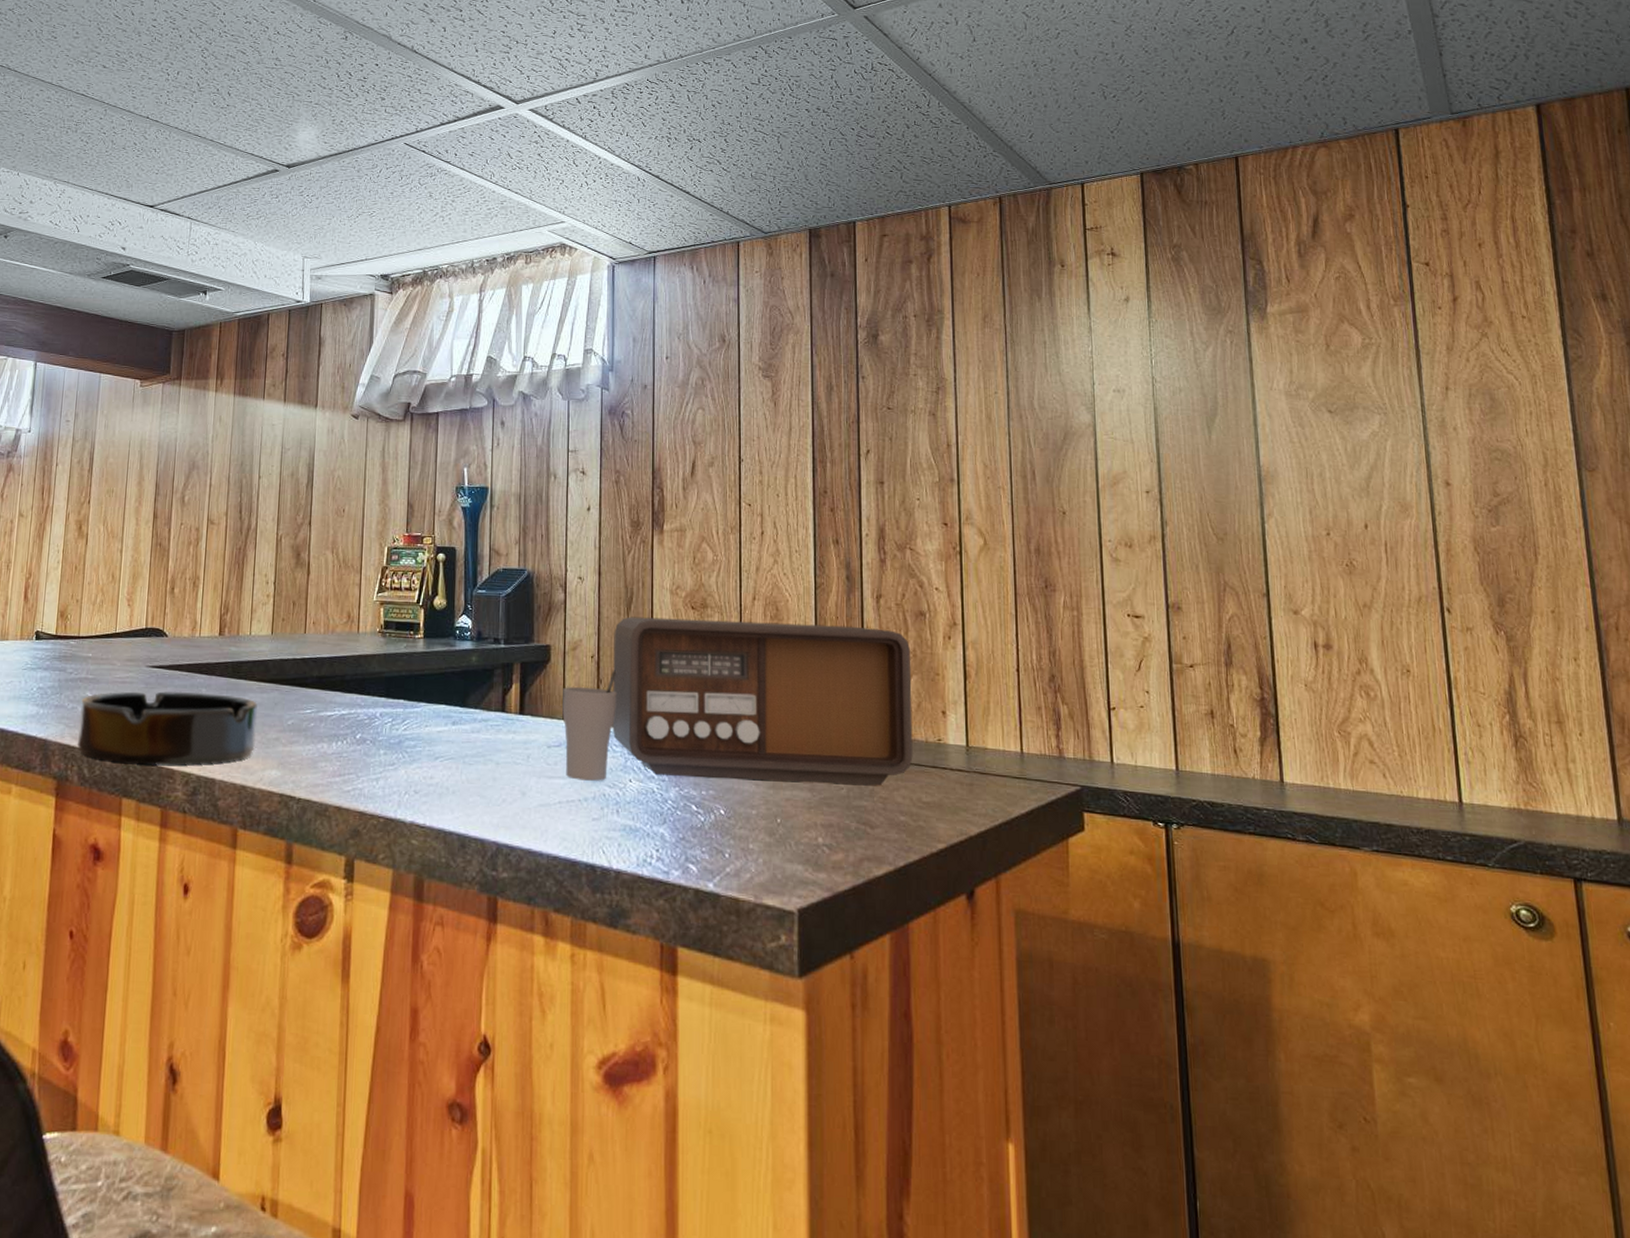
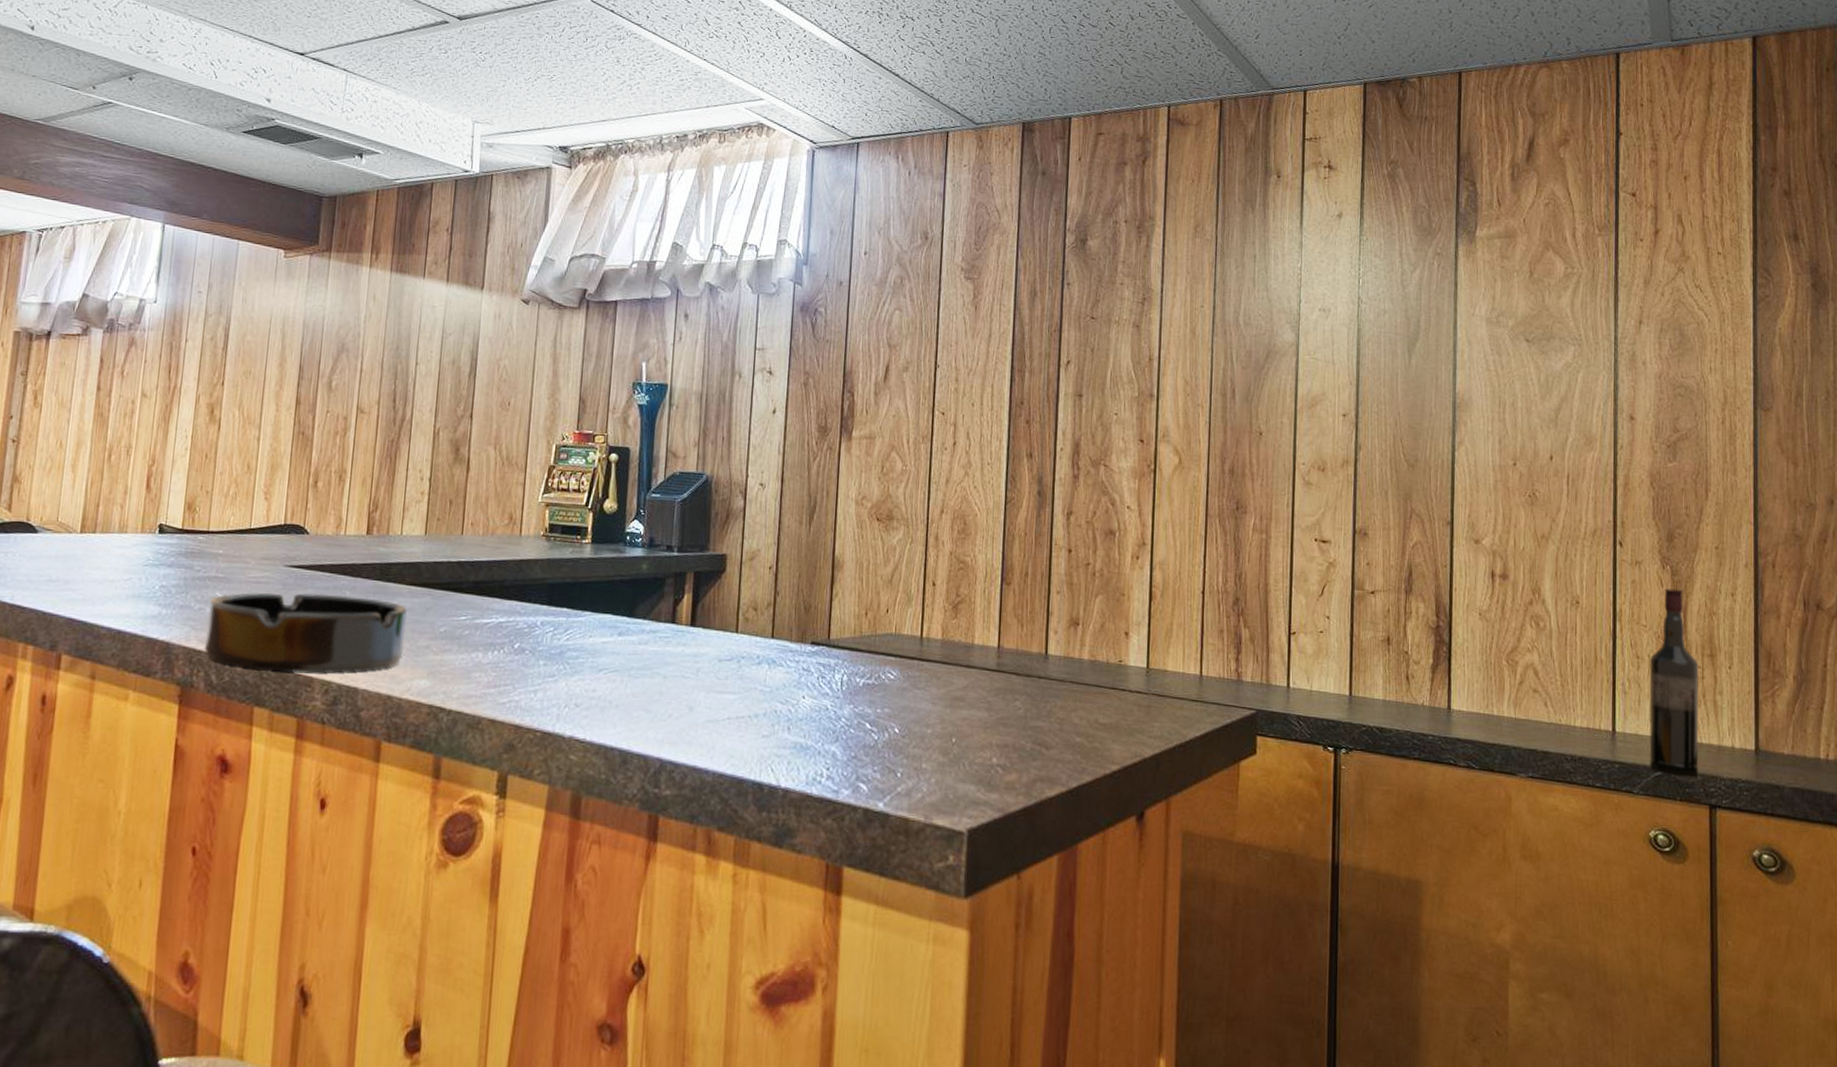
cup: present [562,670,617,781] -> none [736,582,795,697]
radio: present [612,616,913,786] -> none [787,527,1098,706]
wine bottle: none [1492,654,1558,850] -> present [1648,588,1700,778]

